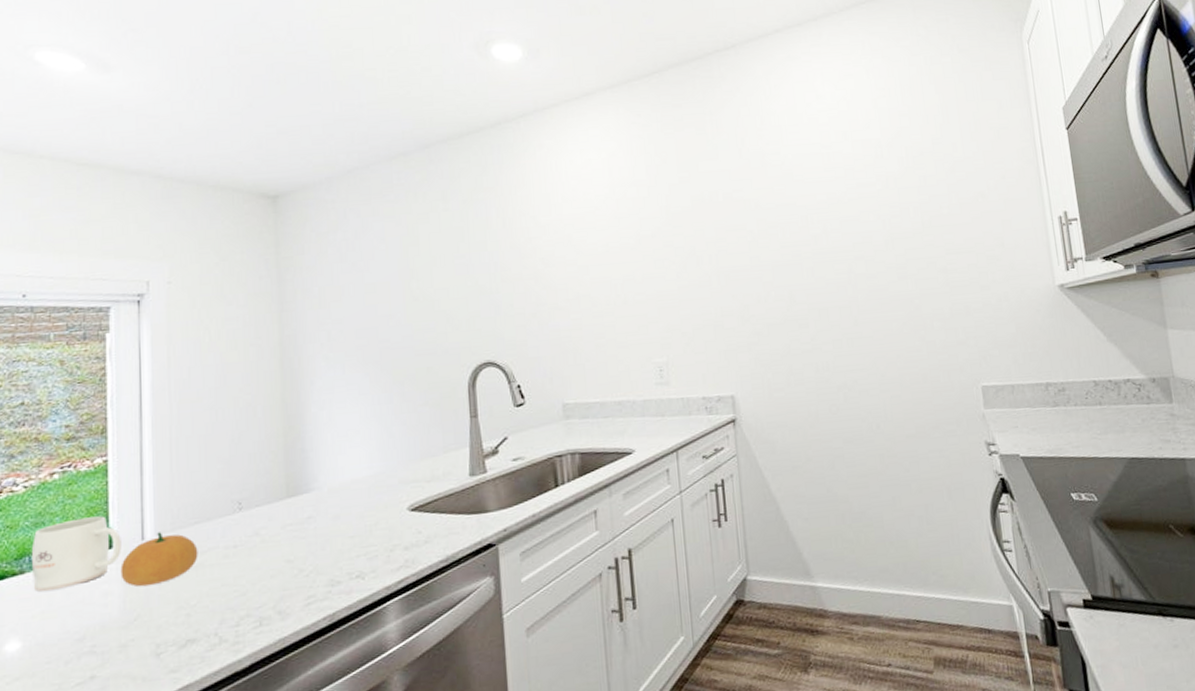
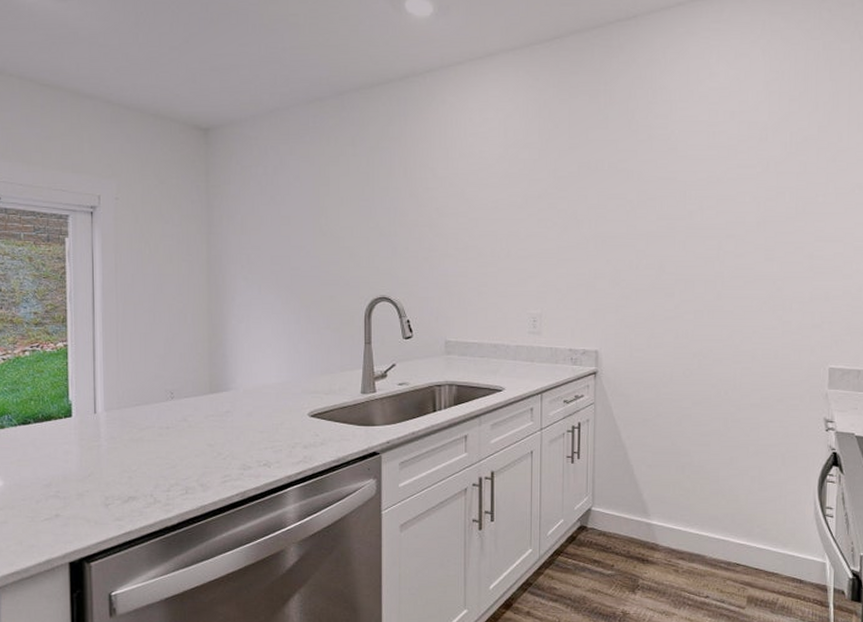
mug: present [31,516,122,592] -> none [9,390,79,445]
fruit: present [120,532,198,587] -> none [78,409,138,451]

